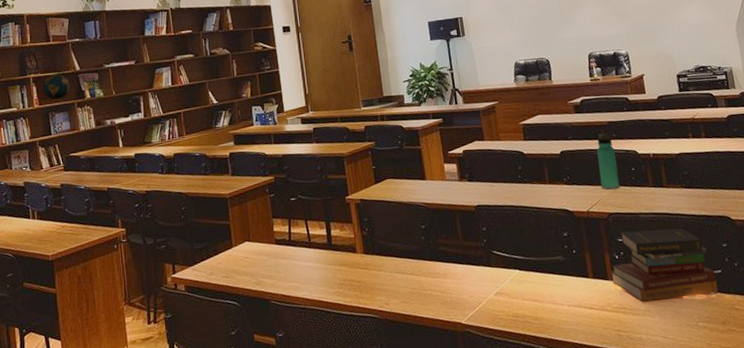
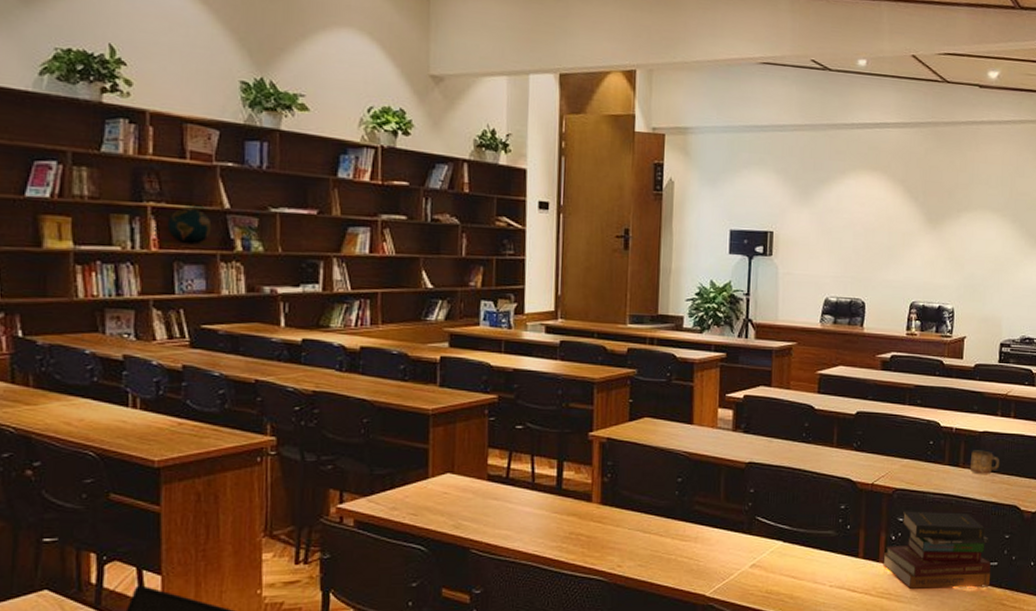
thermos bottle: present [596,133,620,191] -> none [893,397,917,464]
mug: none [672,170,702,193] -> present [969,450,1000,475]

